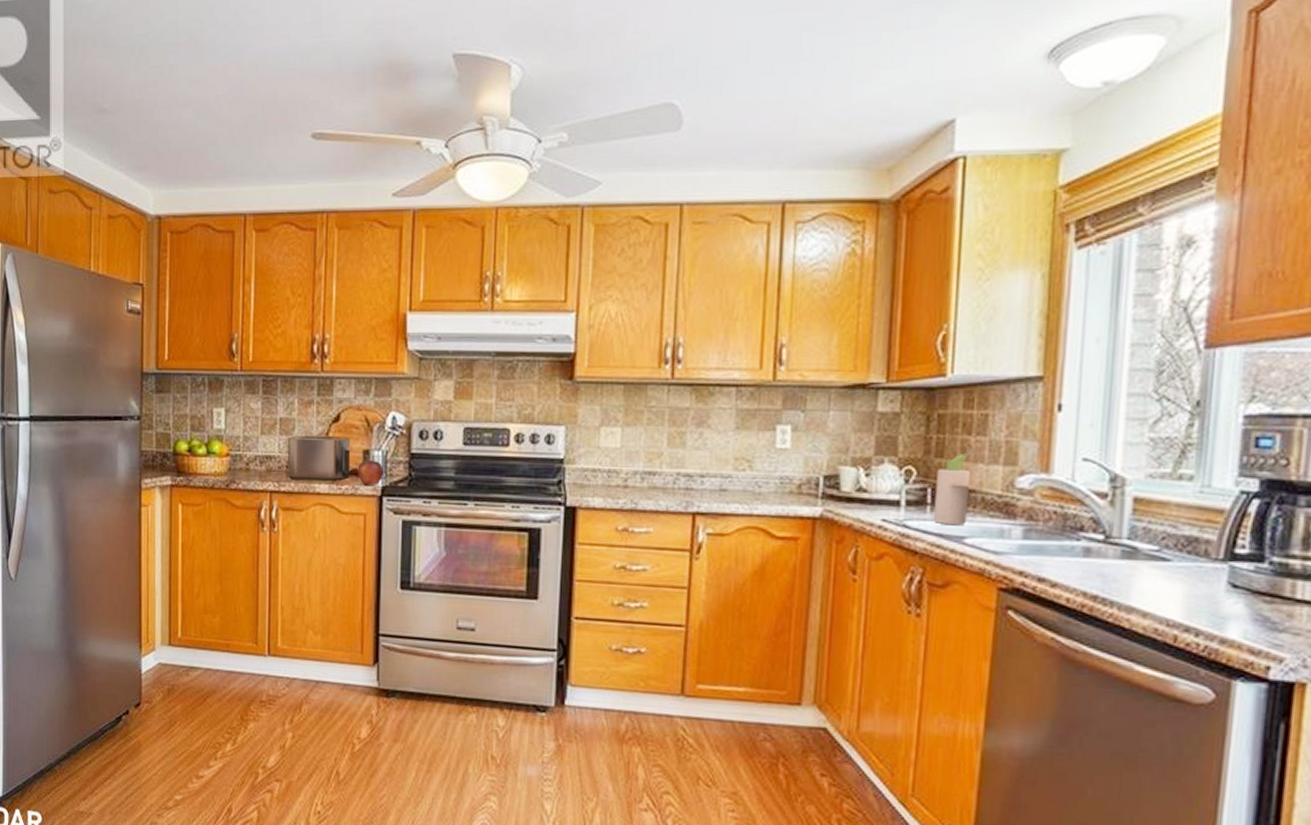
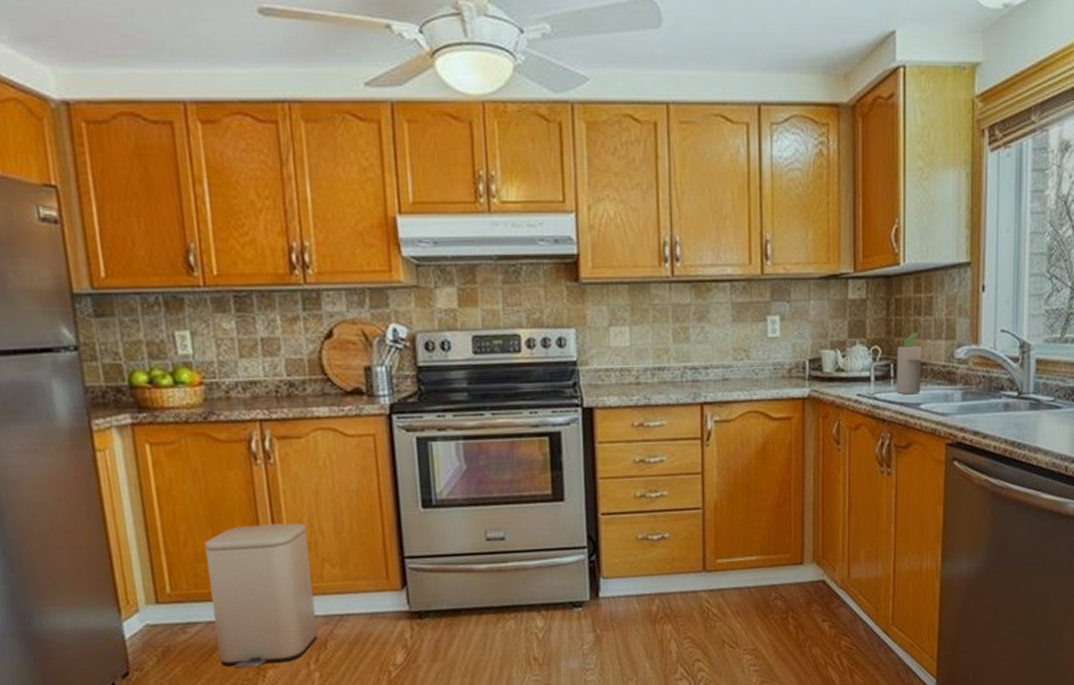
pedal bin: none [211,585,297,719] -> present [204,523,318,670]
toaster: present [287,434,352,482] -> none [272,352,353,405]
fruit: present [357,459,384,486] -> none [359,376,391,405]

